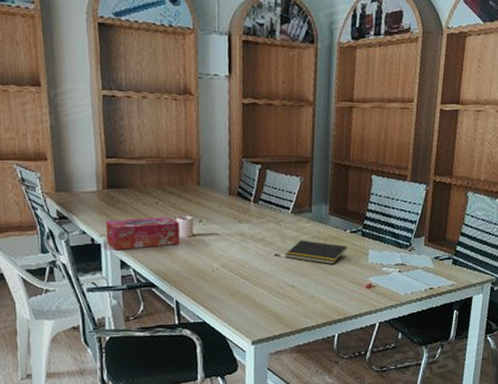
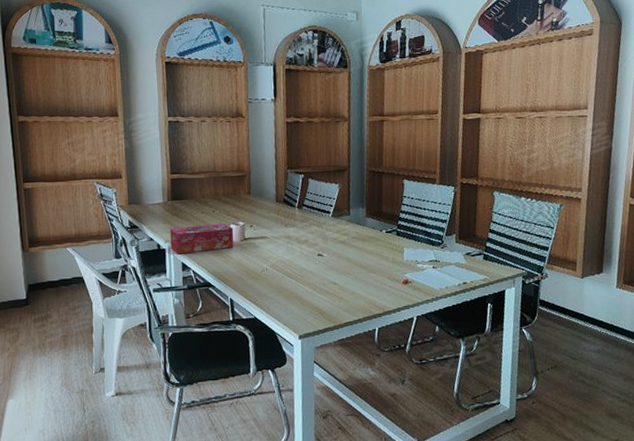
notepad: present [285,240,348,265] -> none [327,240,384,263]

